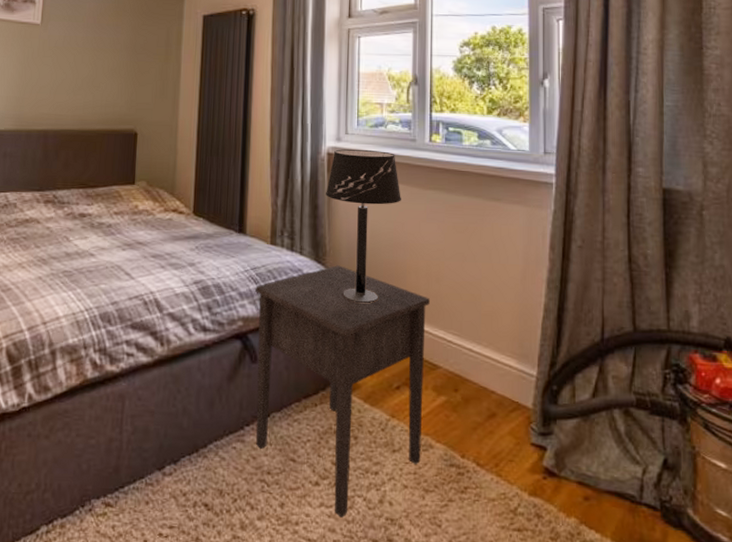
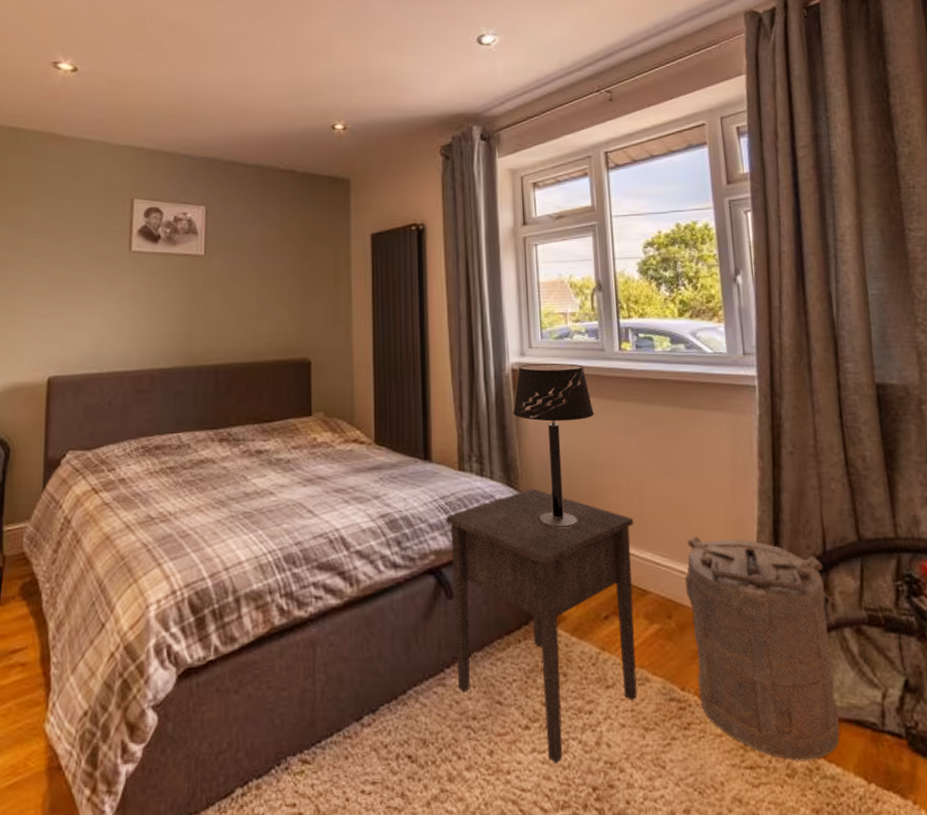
laundry hamper: none [472,317,613,526] -> present [684,535,840,760]

